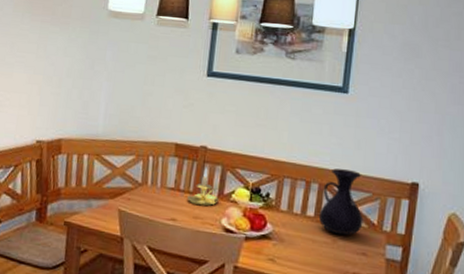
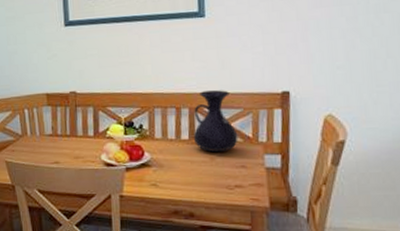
candle holder: present [187,167,219,207] -> none [65,110,95,147]

